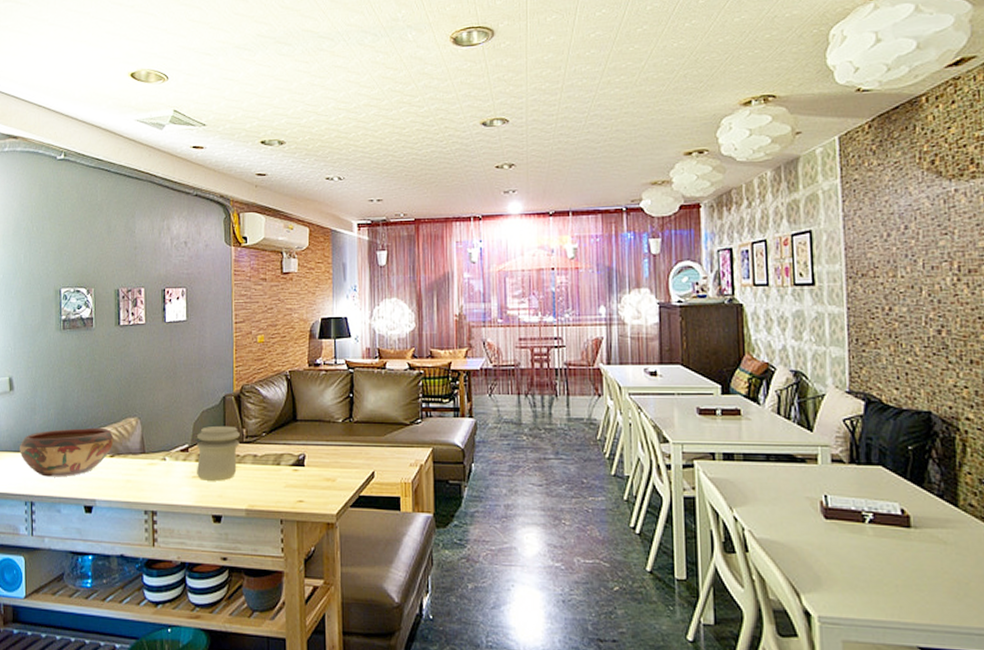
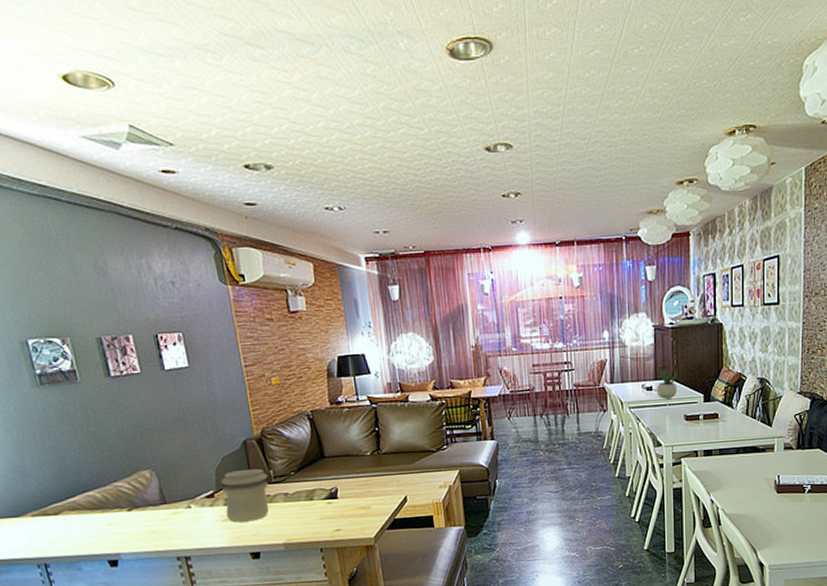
decorative bowl: present [20,428,114,477] -> none [16,484,129,538]
potted plant: none [661,348,690,387] -> present [656,366,679,399]

